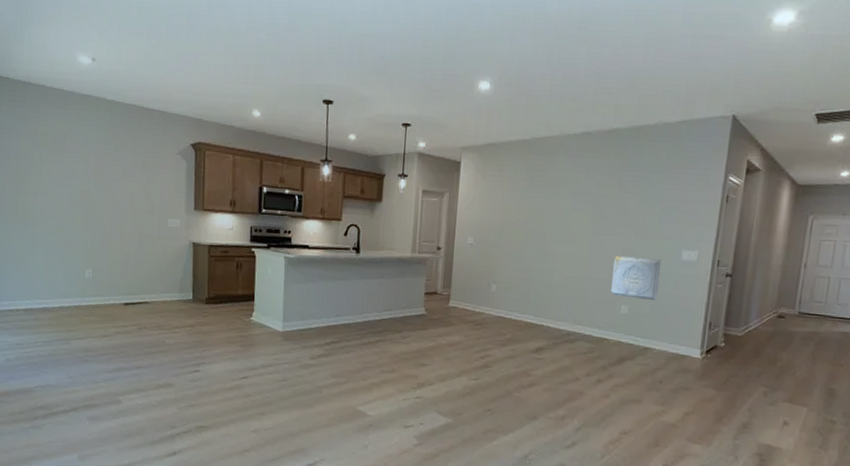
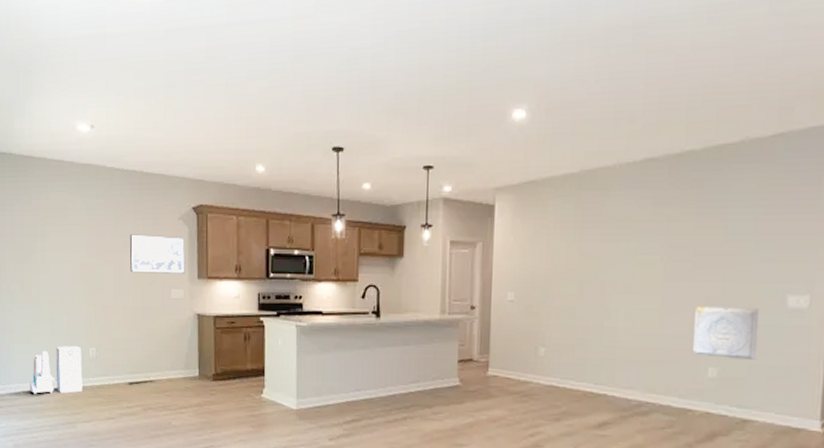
vacuum cleaner: none [23,270,49,312] -> present [29,350,55,395]
air purifier: none [51,266,78,312] -> present [56,346,83,394]
wall art: none [128,165,183,205] -> present [129,234,186,274]

